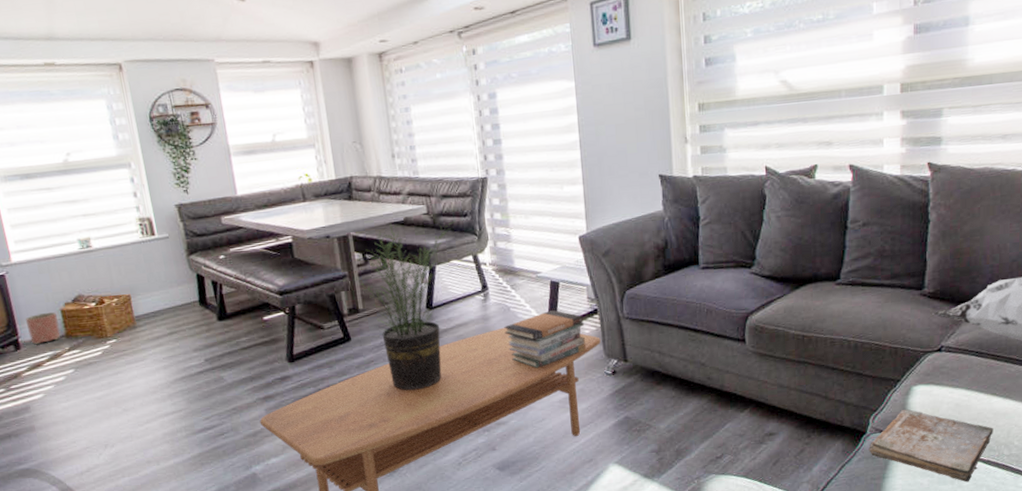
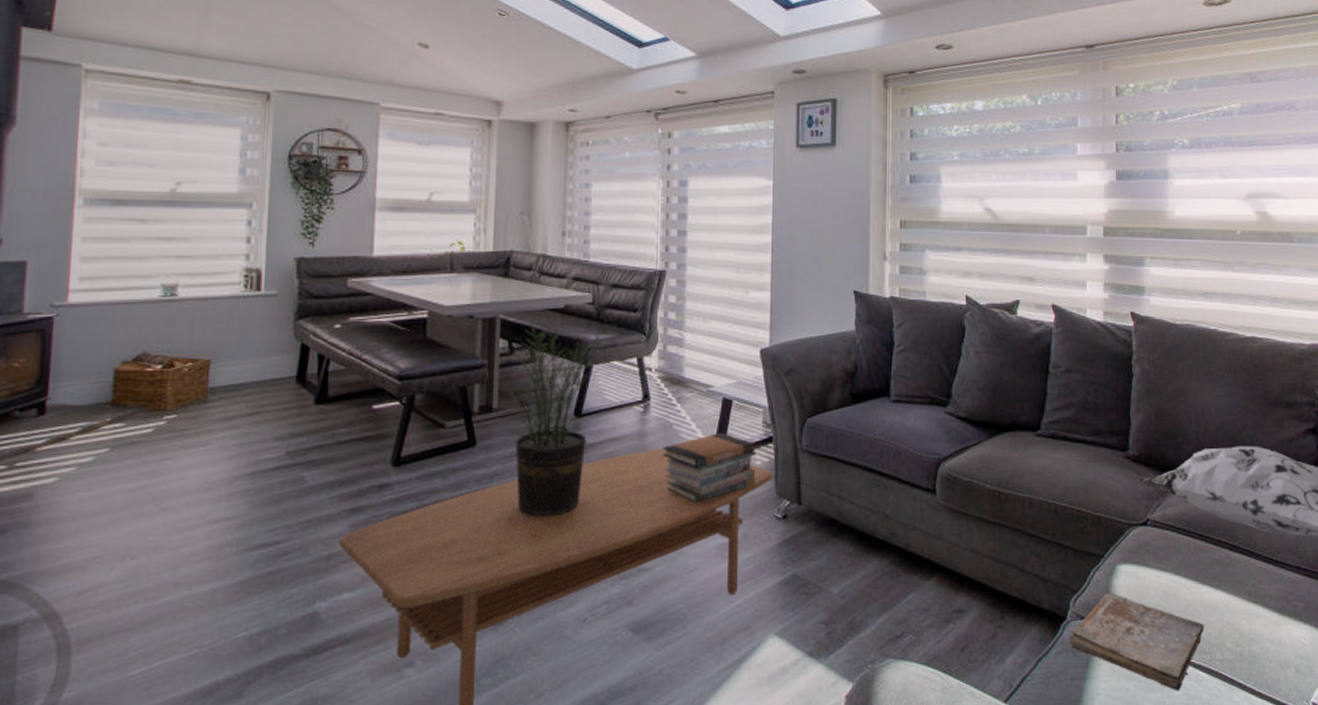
planter: present [25,312,61,345] -> none [62,372,107,411]

